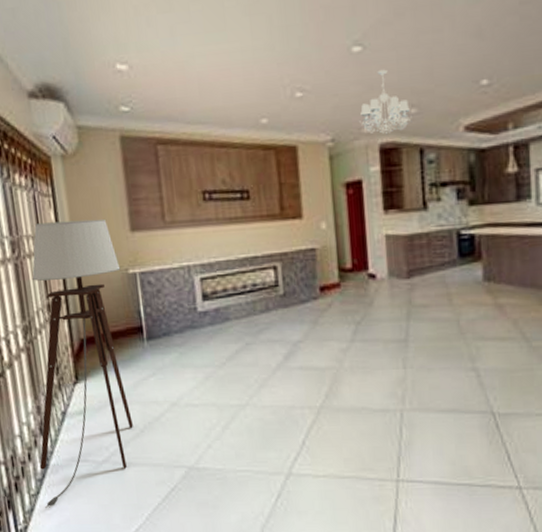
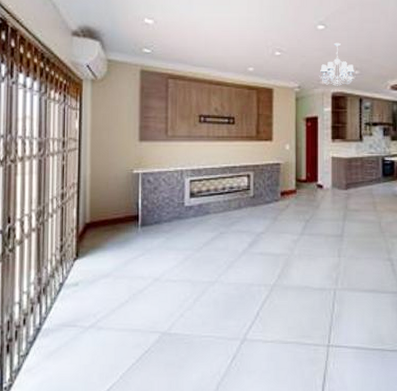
floor lamp: present [32,219,133,509] -> none [31,130,127,369]

